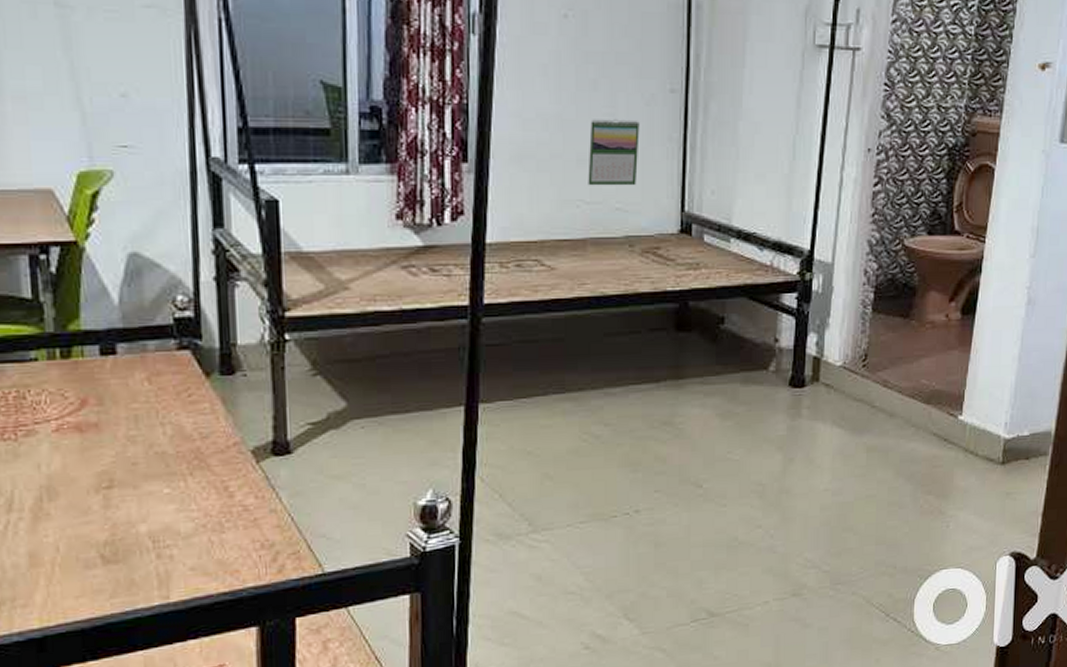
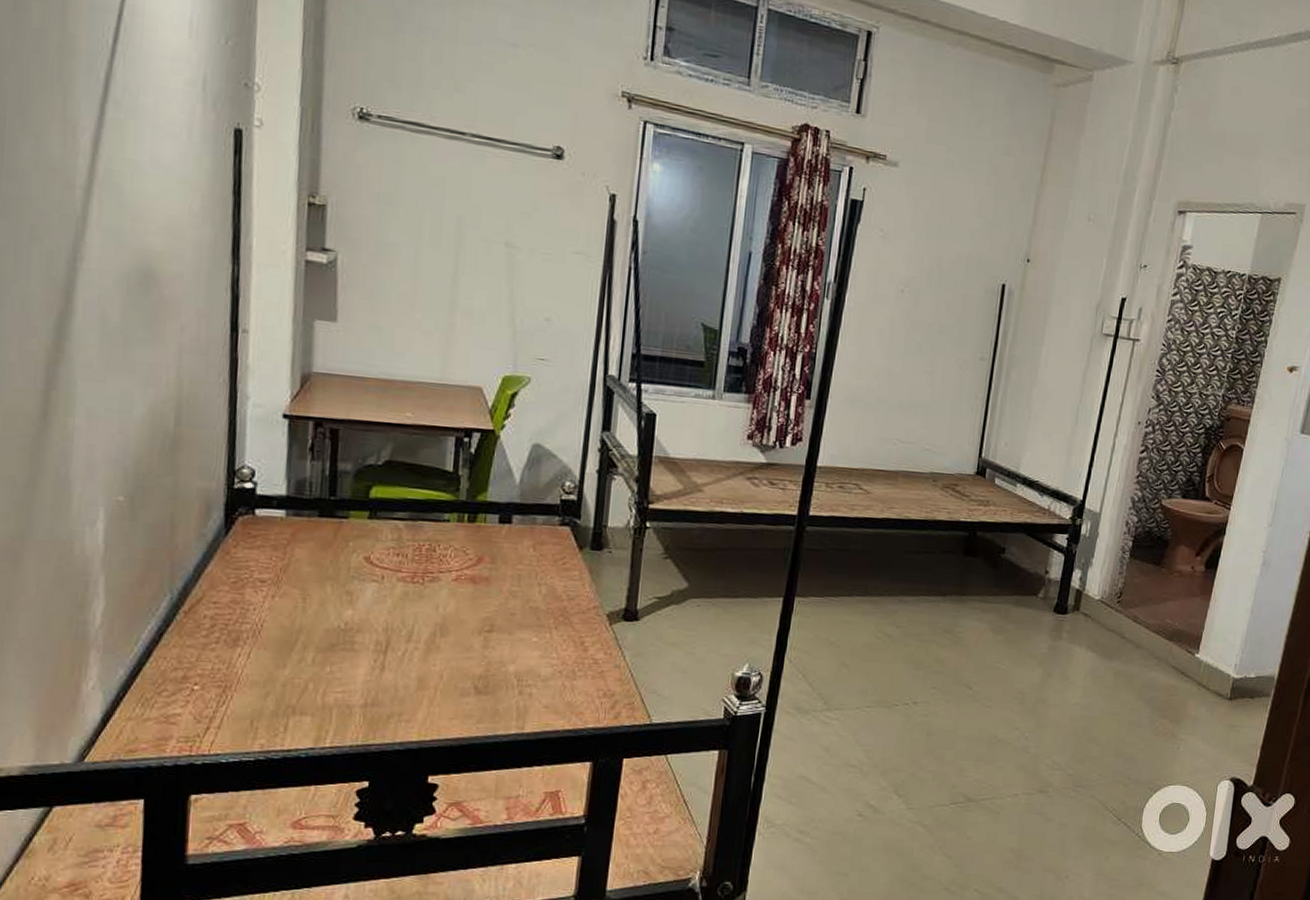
calendar: present [588,119,640,186] -> none [905,375,952,433]

